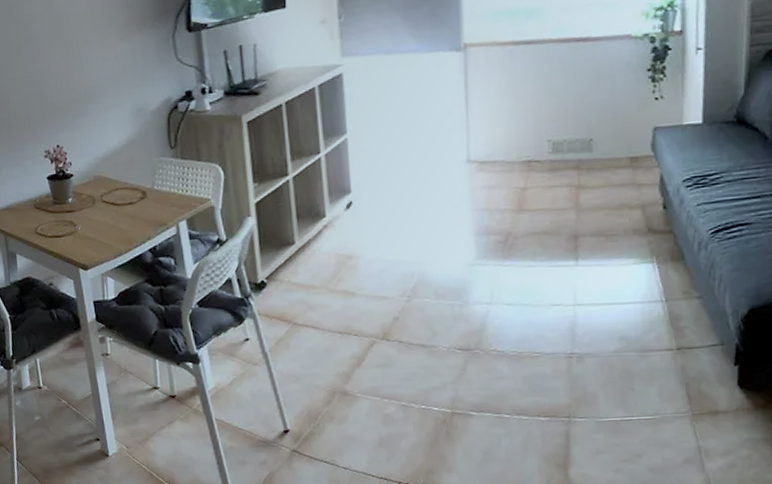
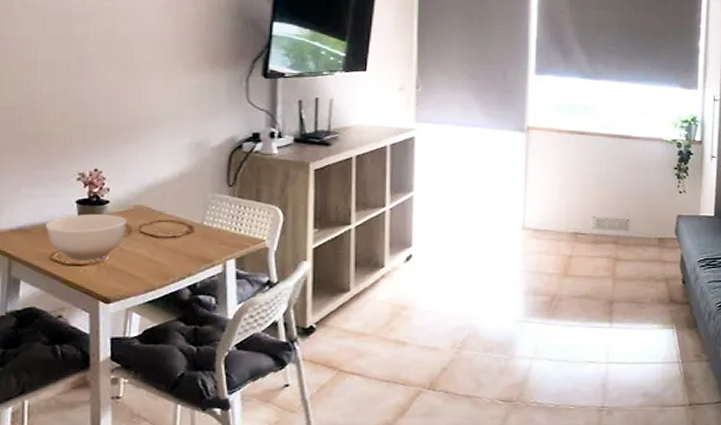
bowl: none [26,187,91,232] -> present [44,214,127,260]

